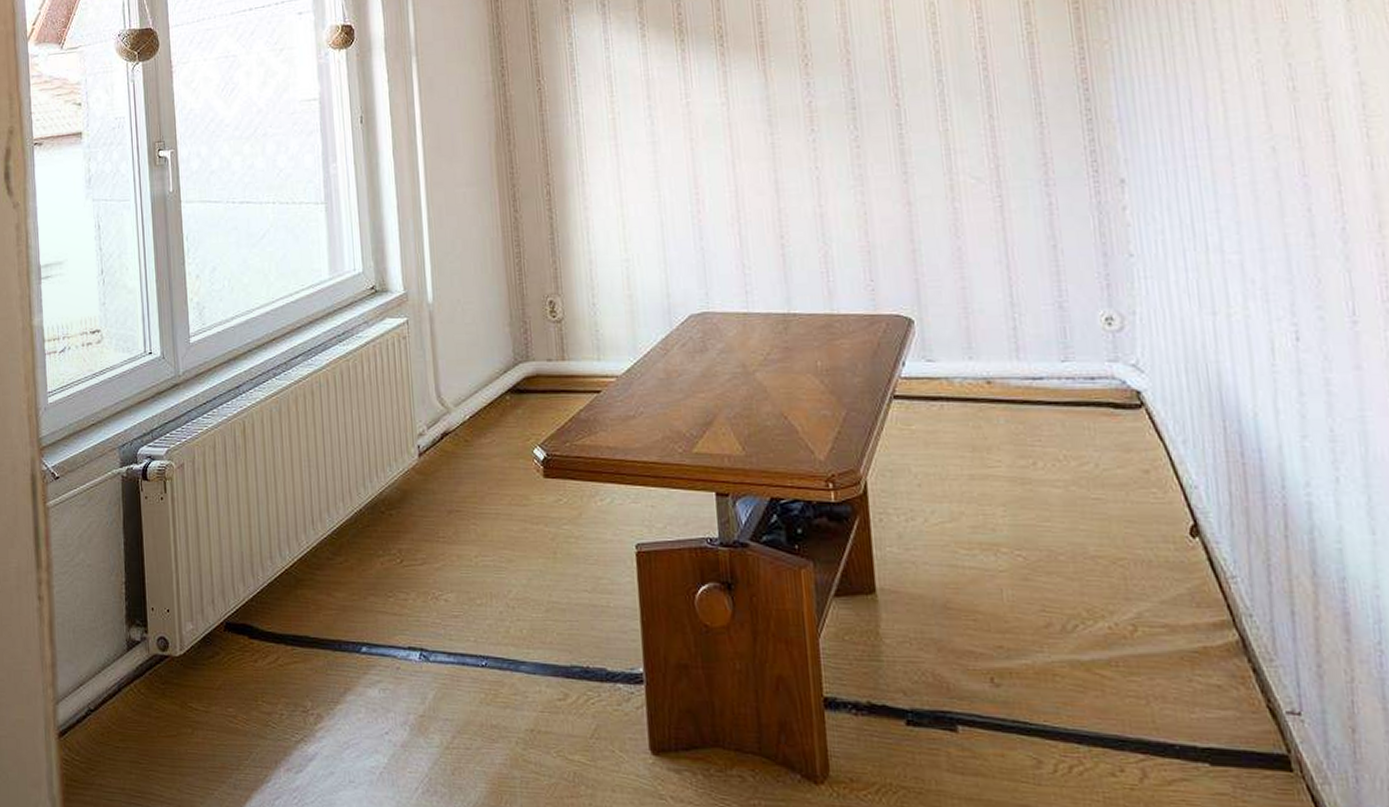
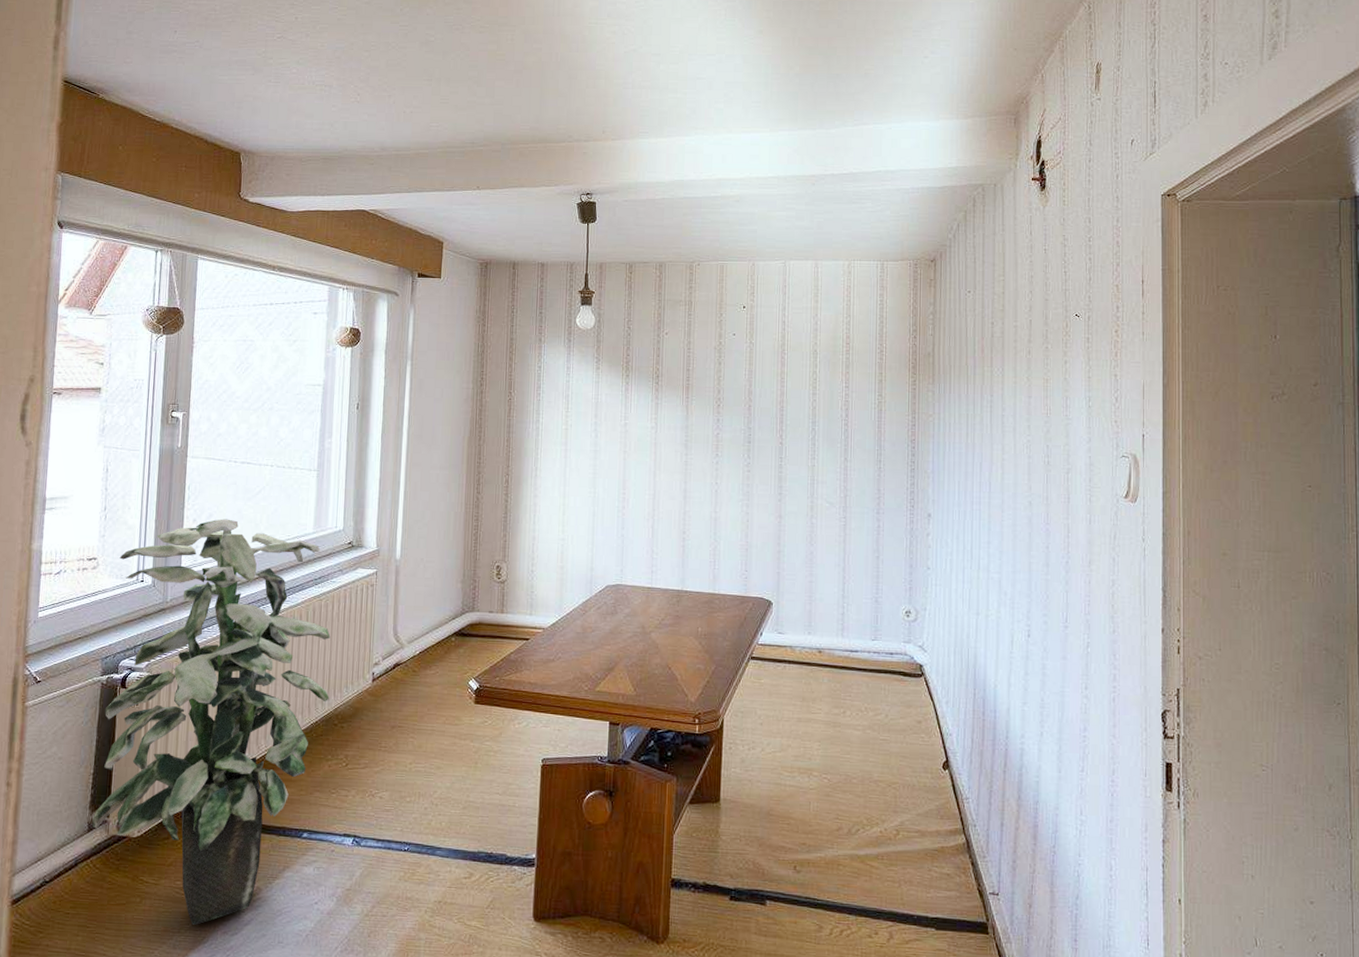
indoor plant: none [123,271,372,761] -> present [92,519,331,925]

